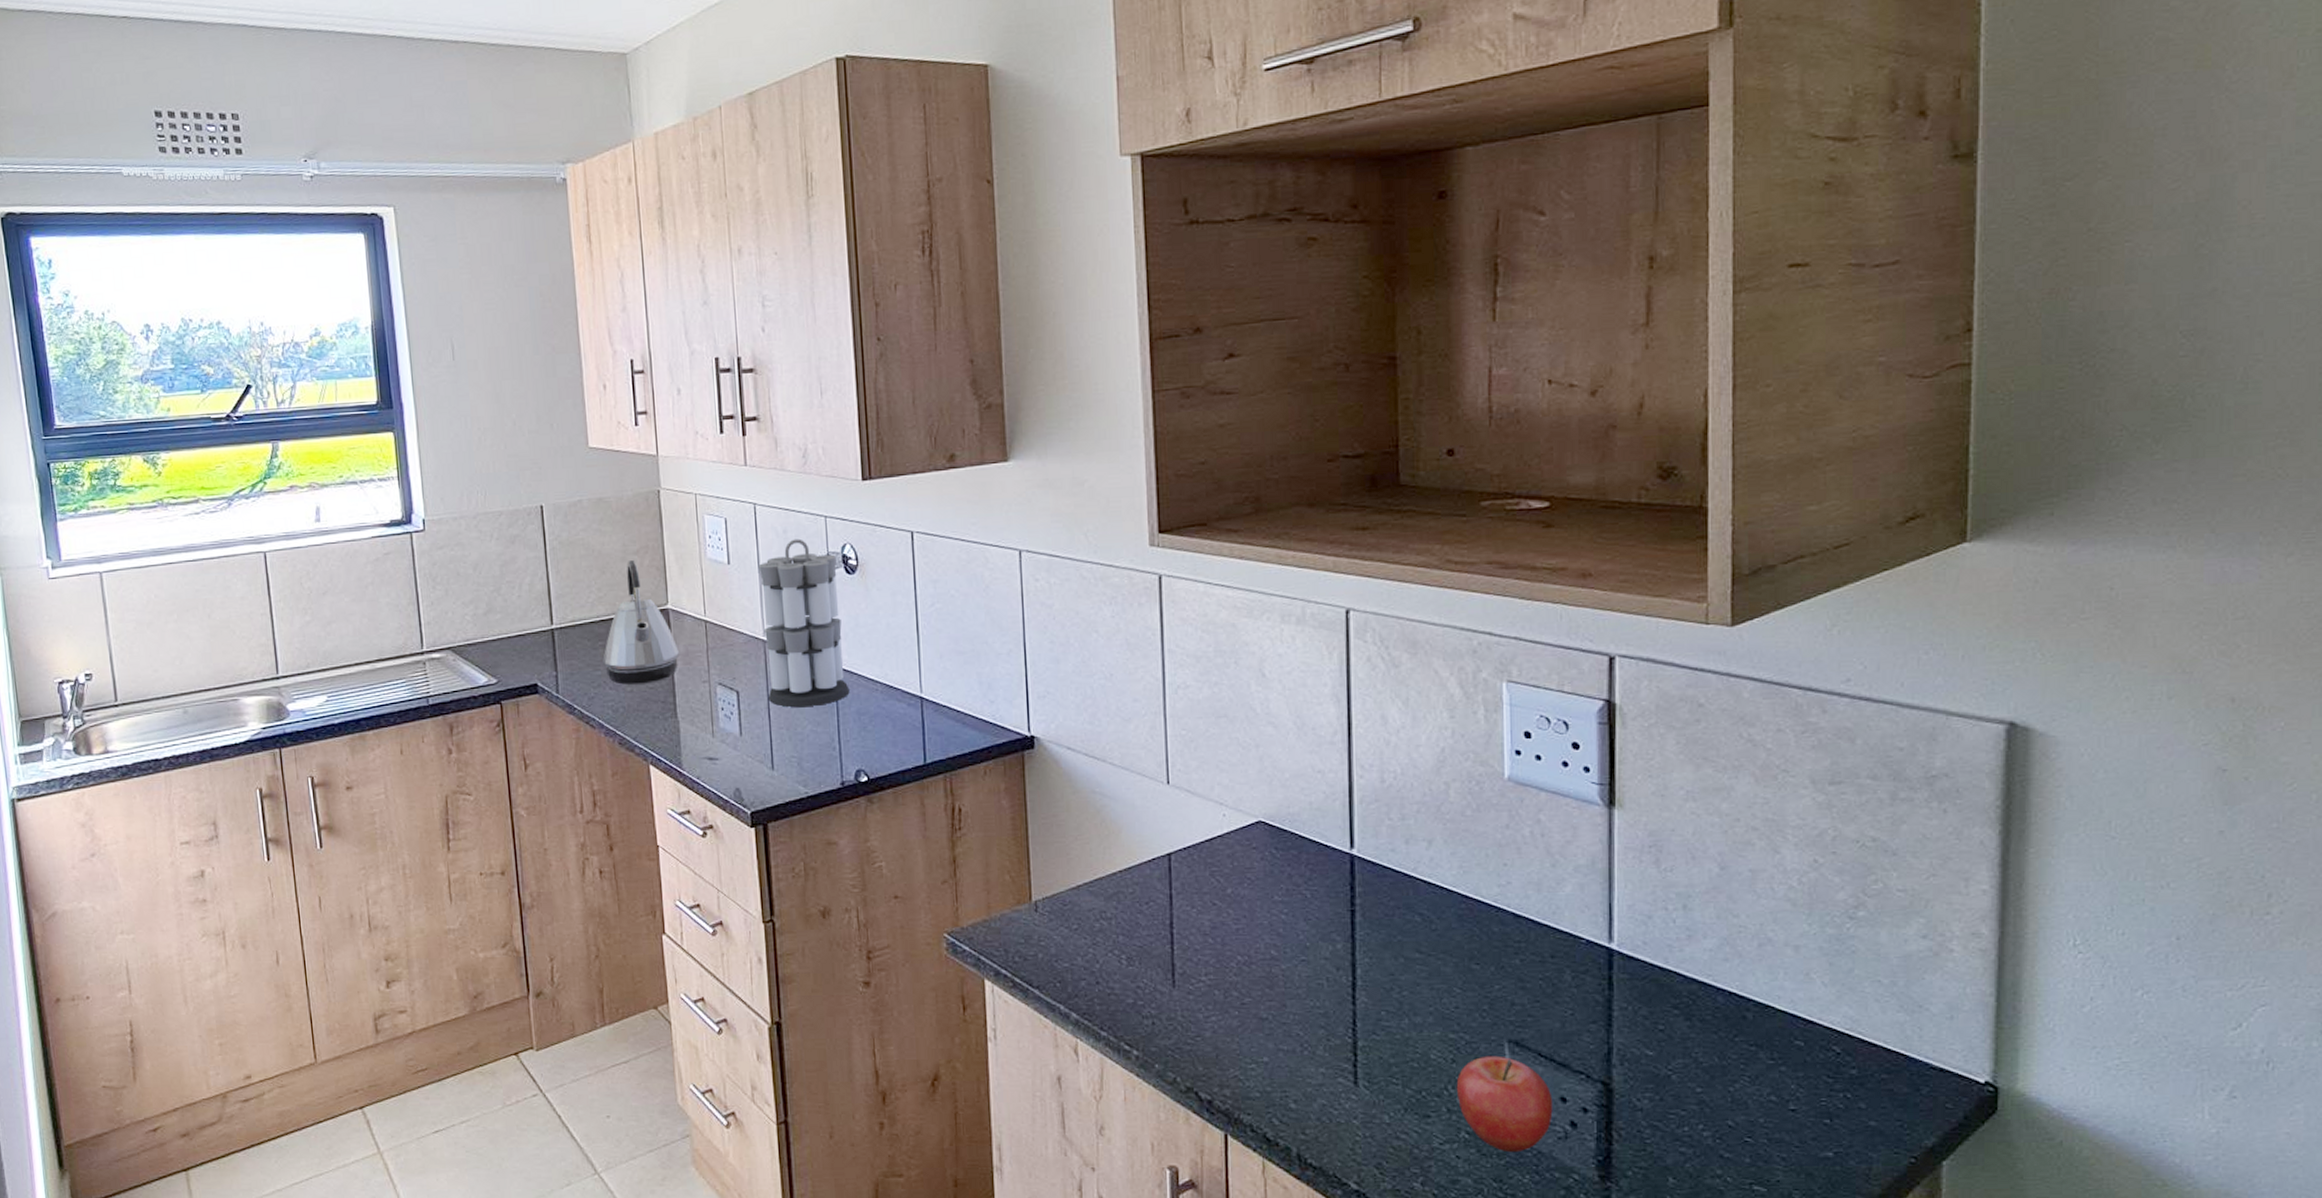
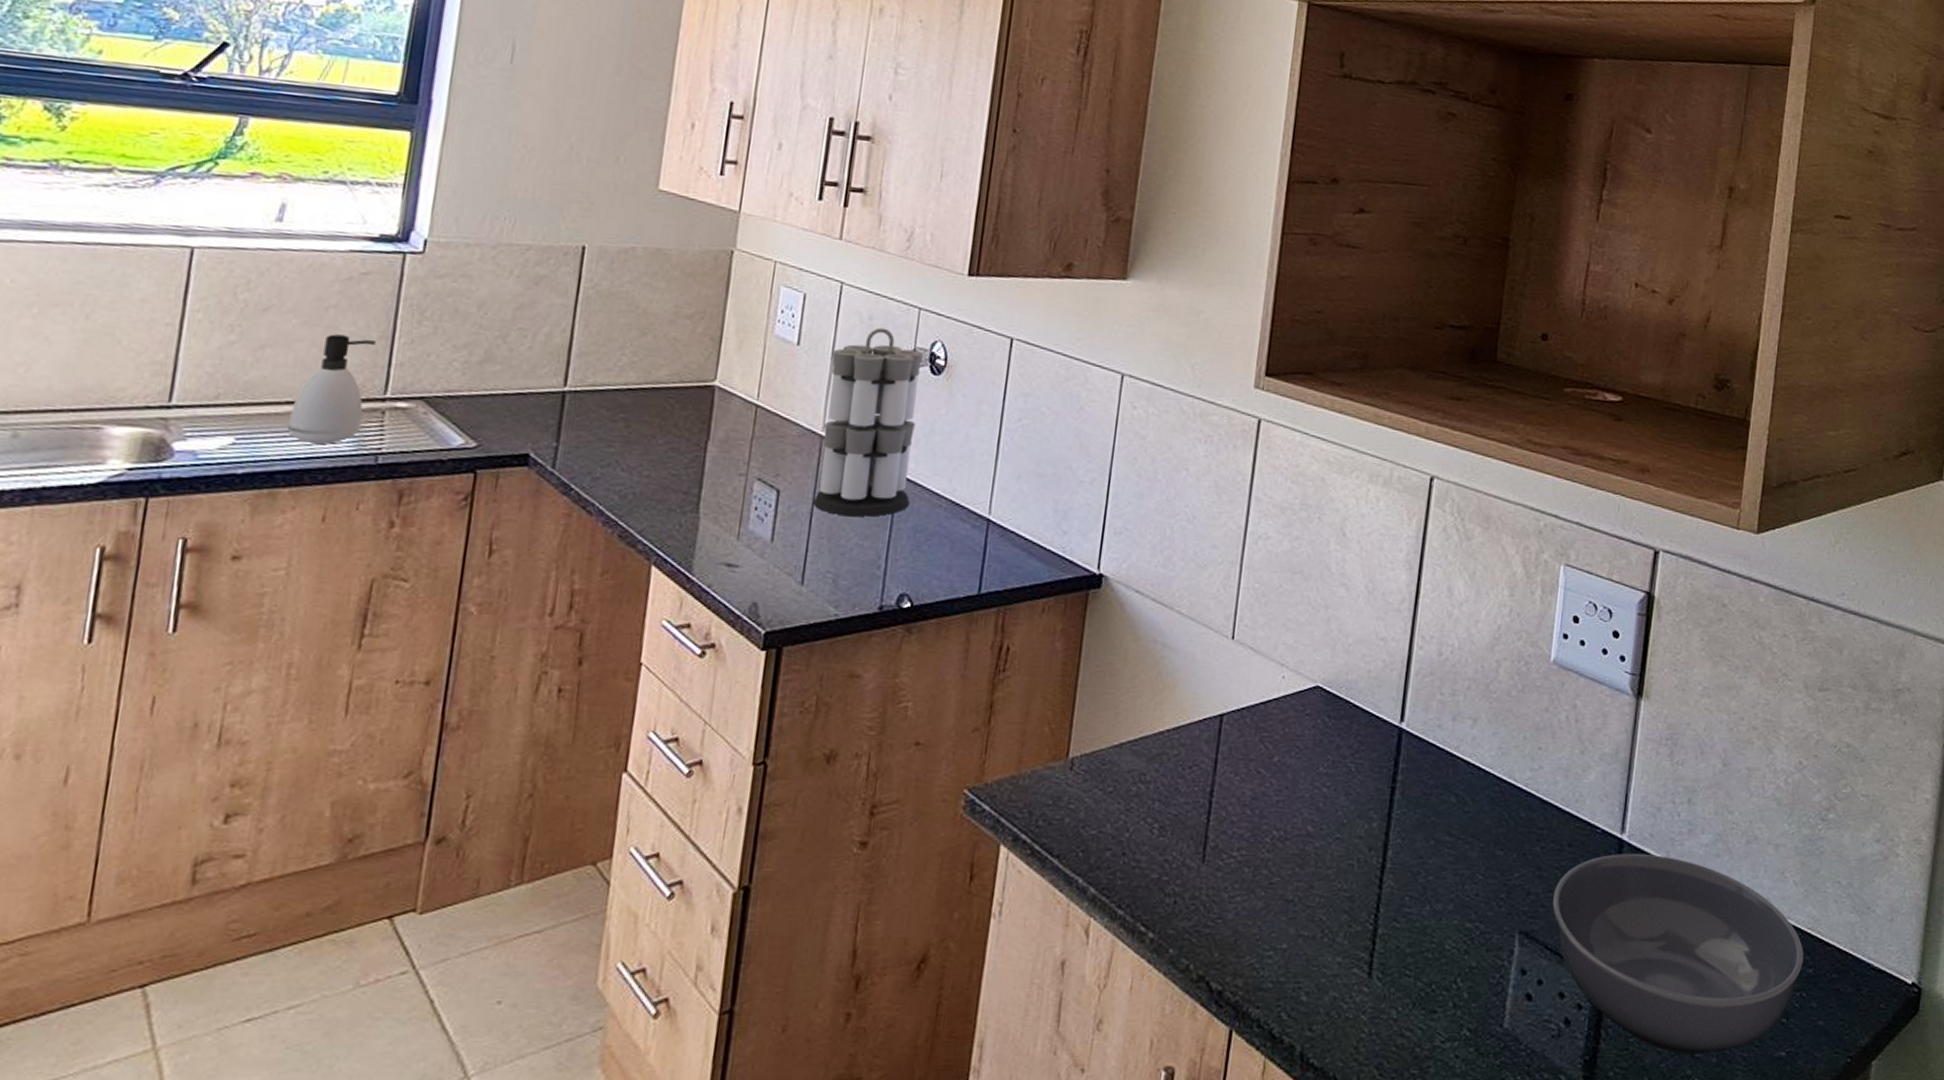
soap dispenser: none [360,605,412,695] -> present [288,334,377,445]
kettle: present [603,560,680,686] -> none [619,325,719,471]
fruit: present [1456,1055,1553,1153] -> none [1464,947,1552,1052]
bowl: none [1540,962,1844,1155] -> present [1552,854,1804,1055]

